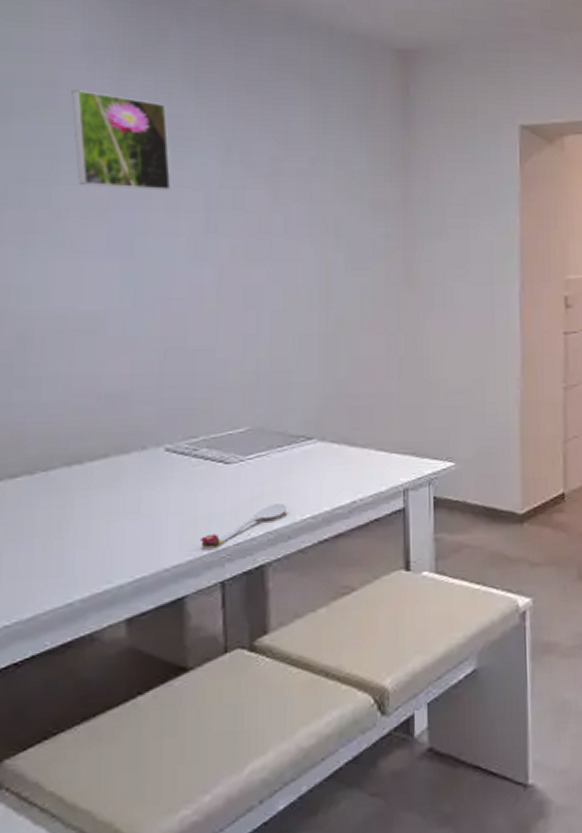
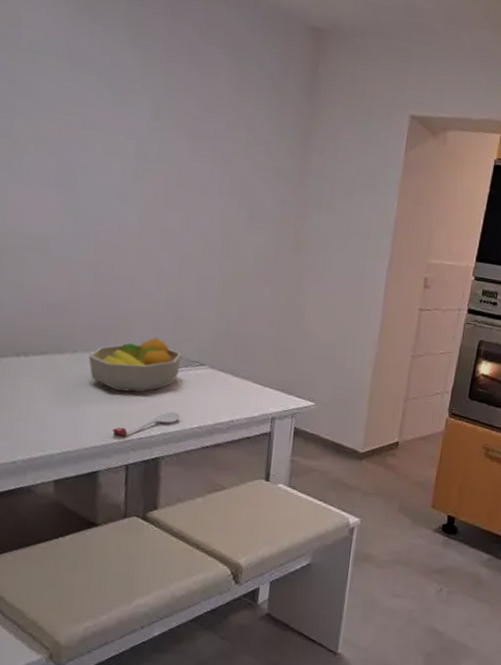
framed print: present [71,90,172,191] -> none [32,31,111,136]
fruit bowl: none [162,414,282,488] -> present [88,337,182,393]

